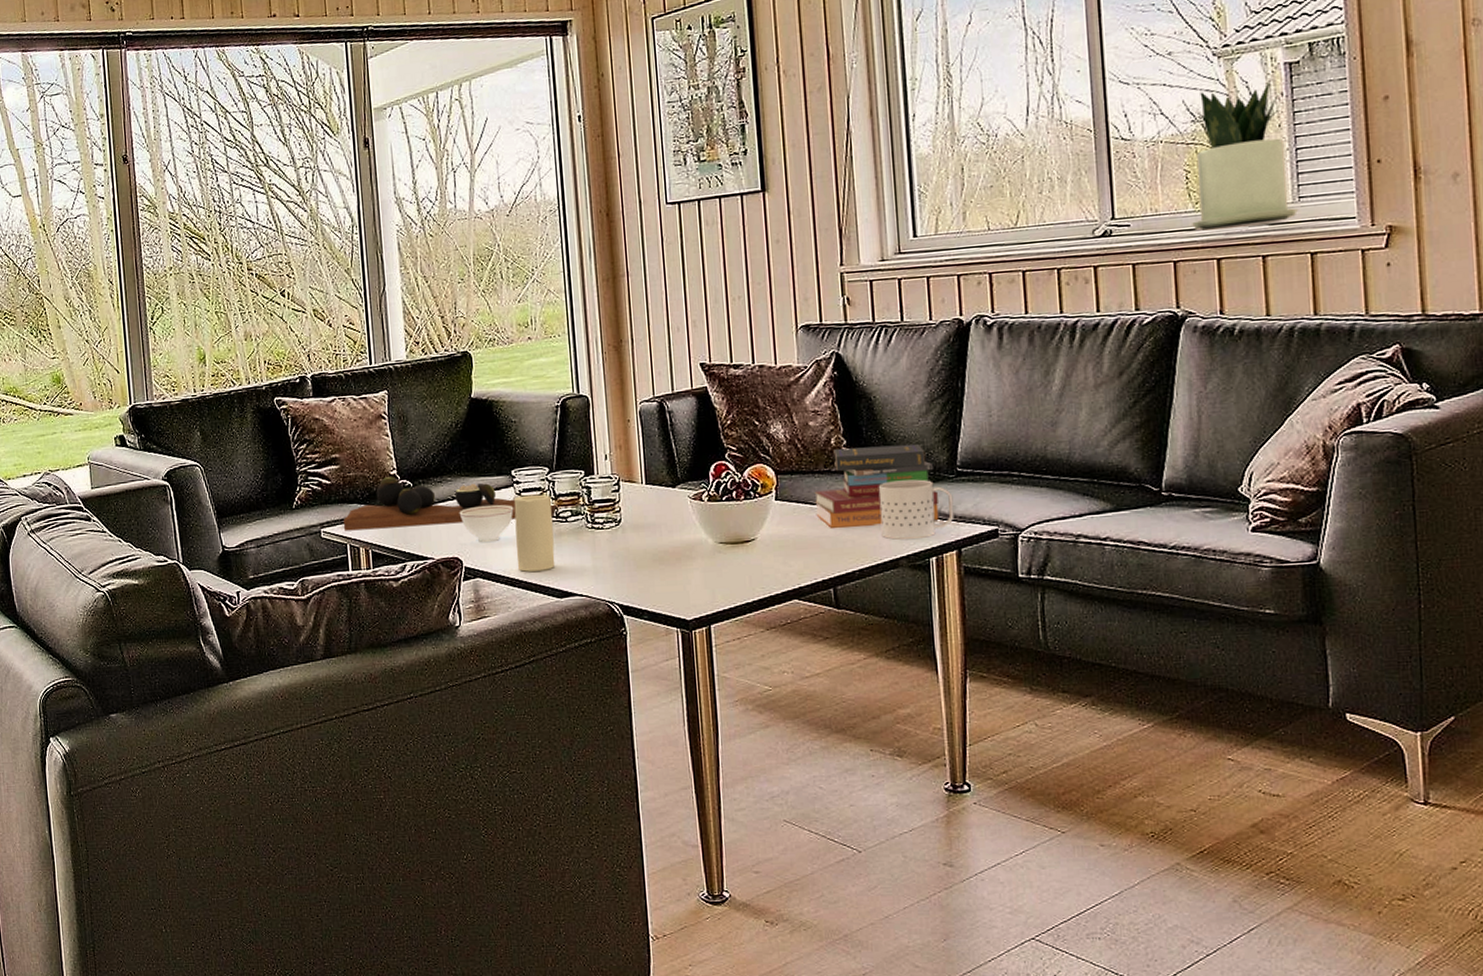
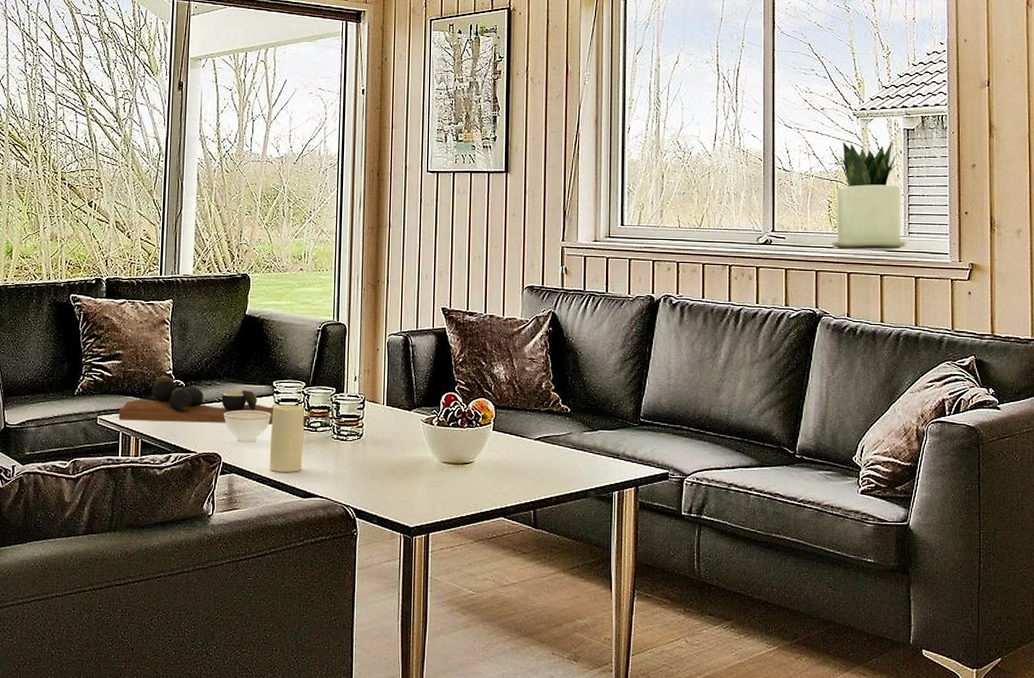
books: present [814,443,939,528] -> none [525,393,623,461]
mug: present [878,479,954,541] -> none [576,424,635,475]

